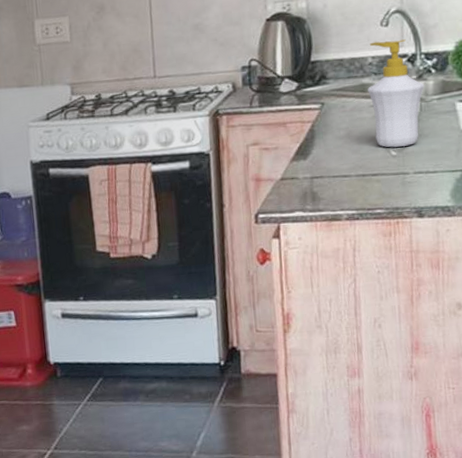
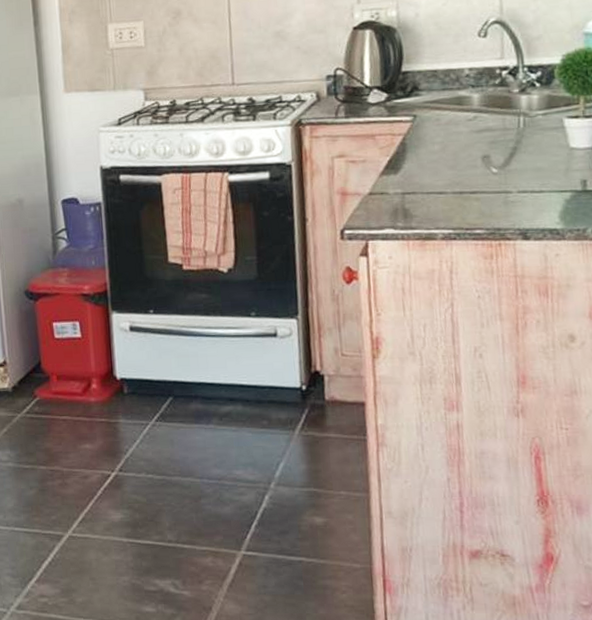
soap bottle: present [368,39,425,148] -> none [465,51,529,164]

